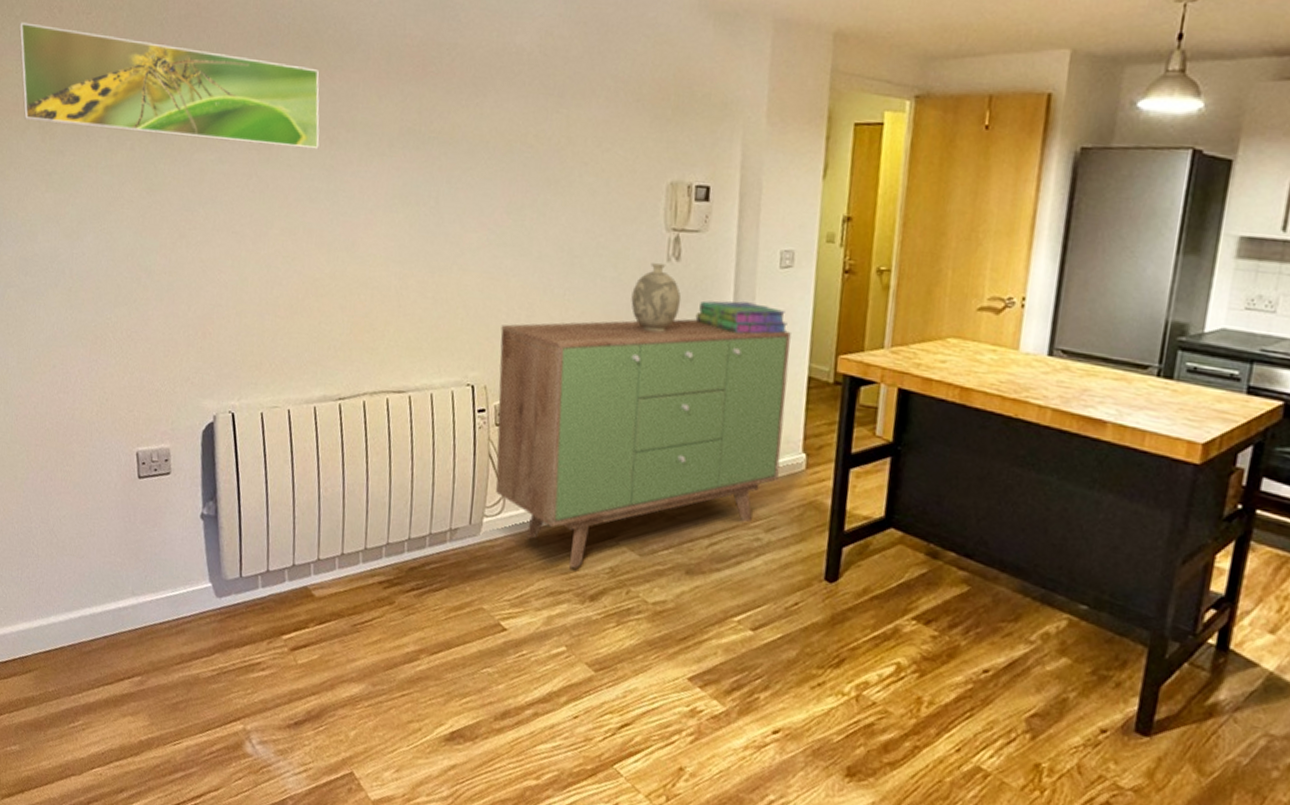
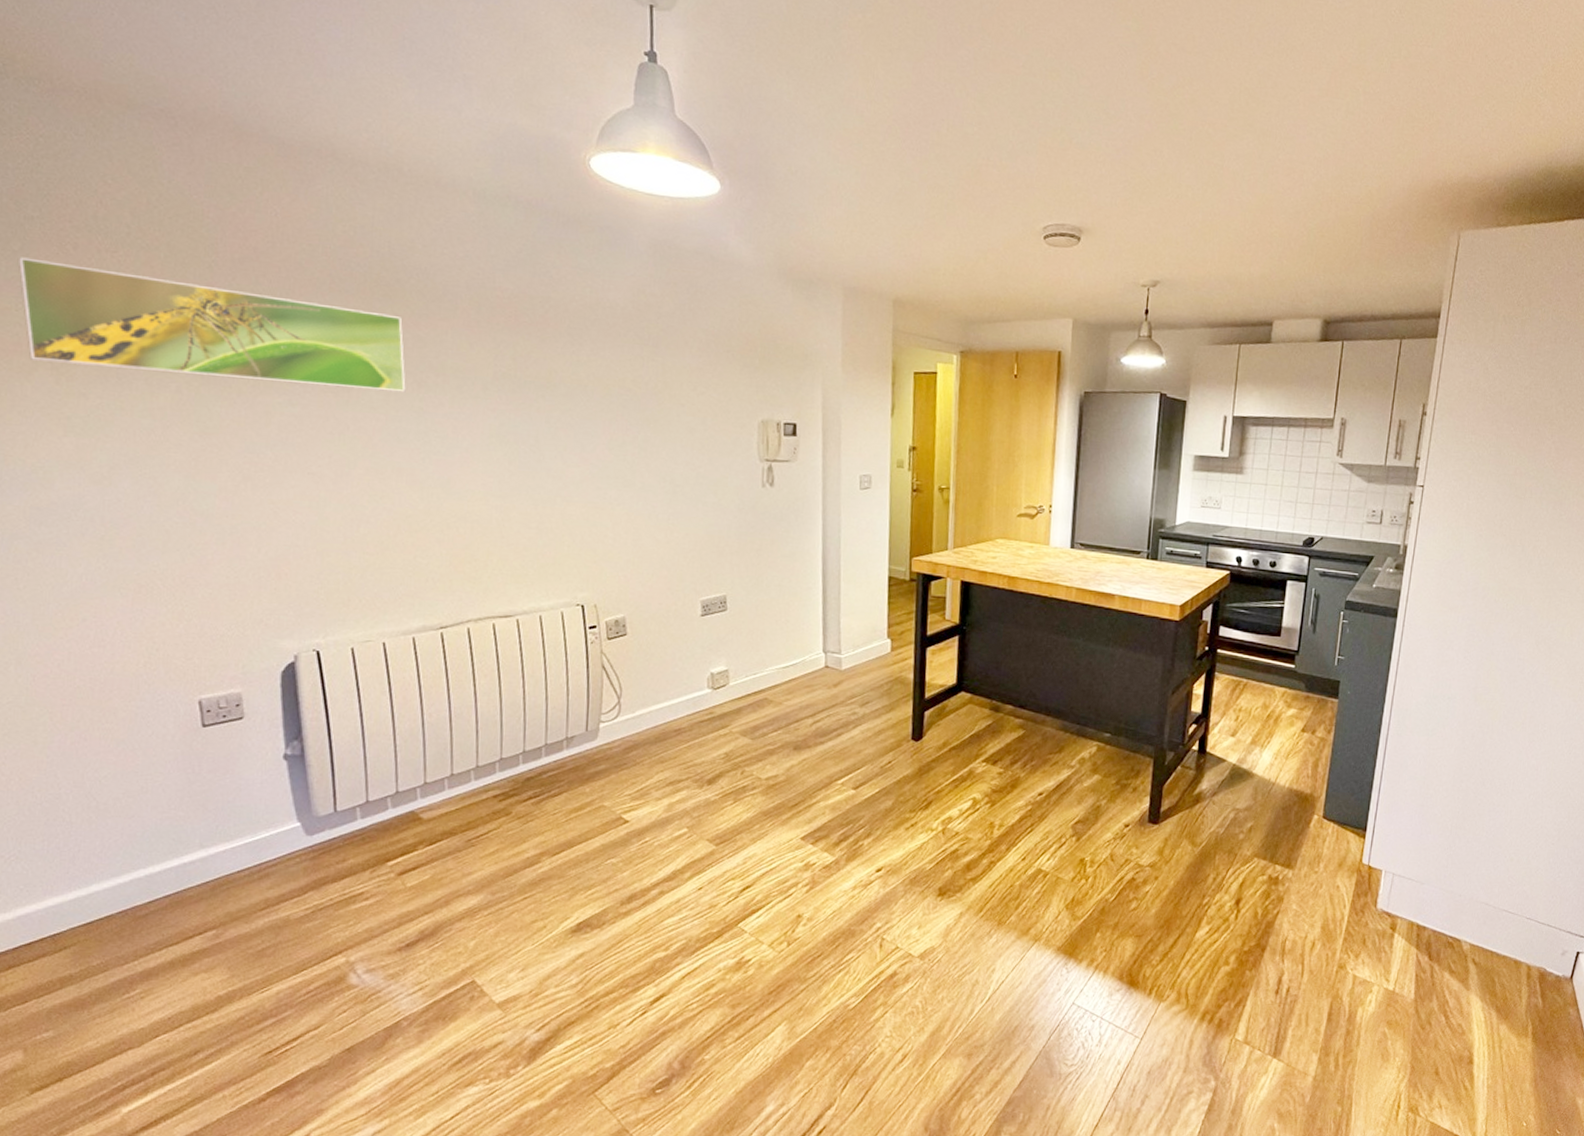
sideboard: present [495,318,791,568] -> none [608,534,872,758]
decorative vase: present [631,263,681,333] -> none [731,488,777,548]
stack of books: present [695,300,788,334] -> none [790,518,870,545]

